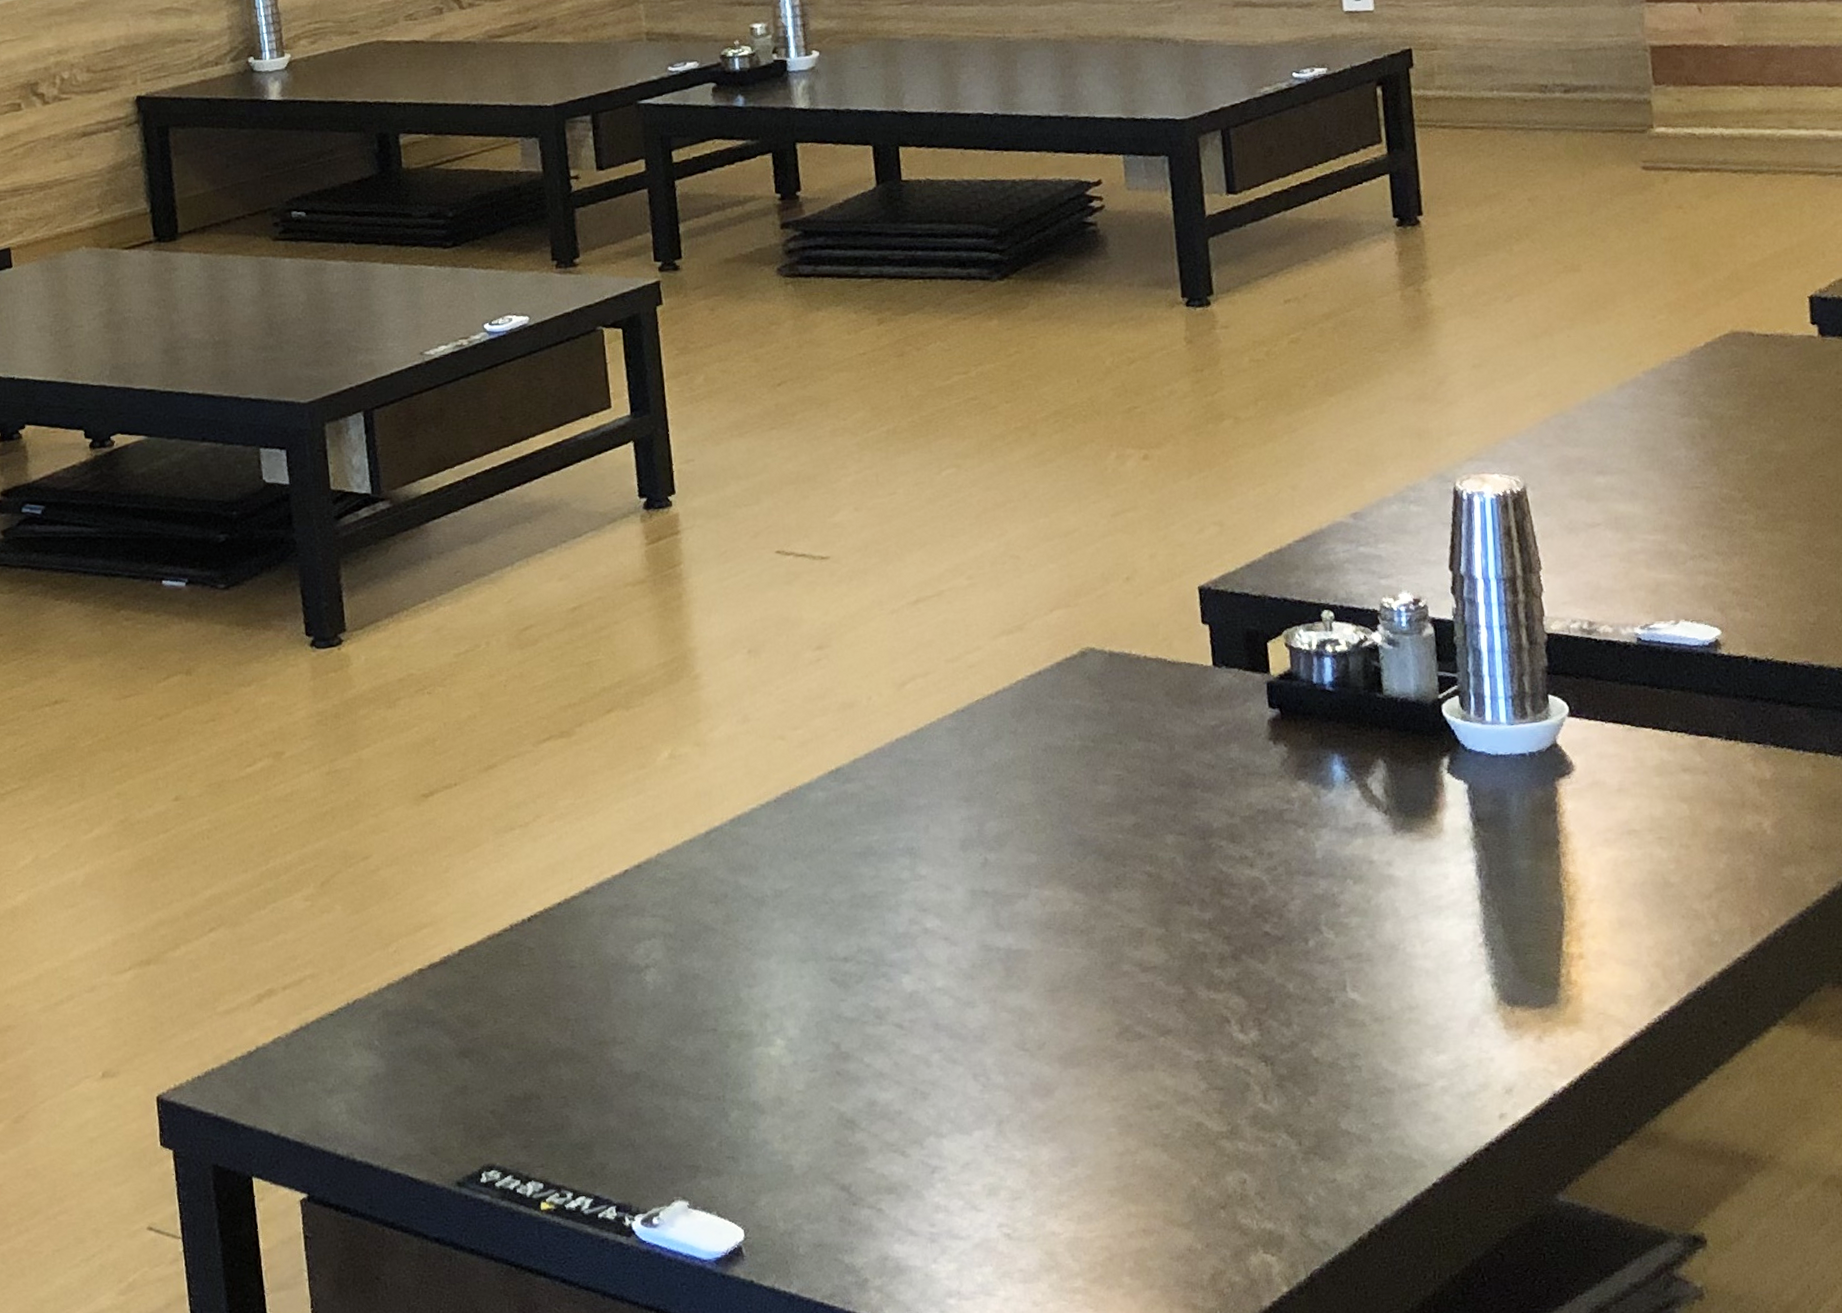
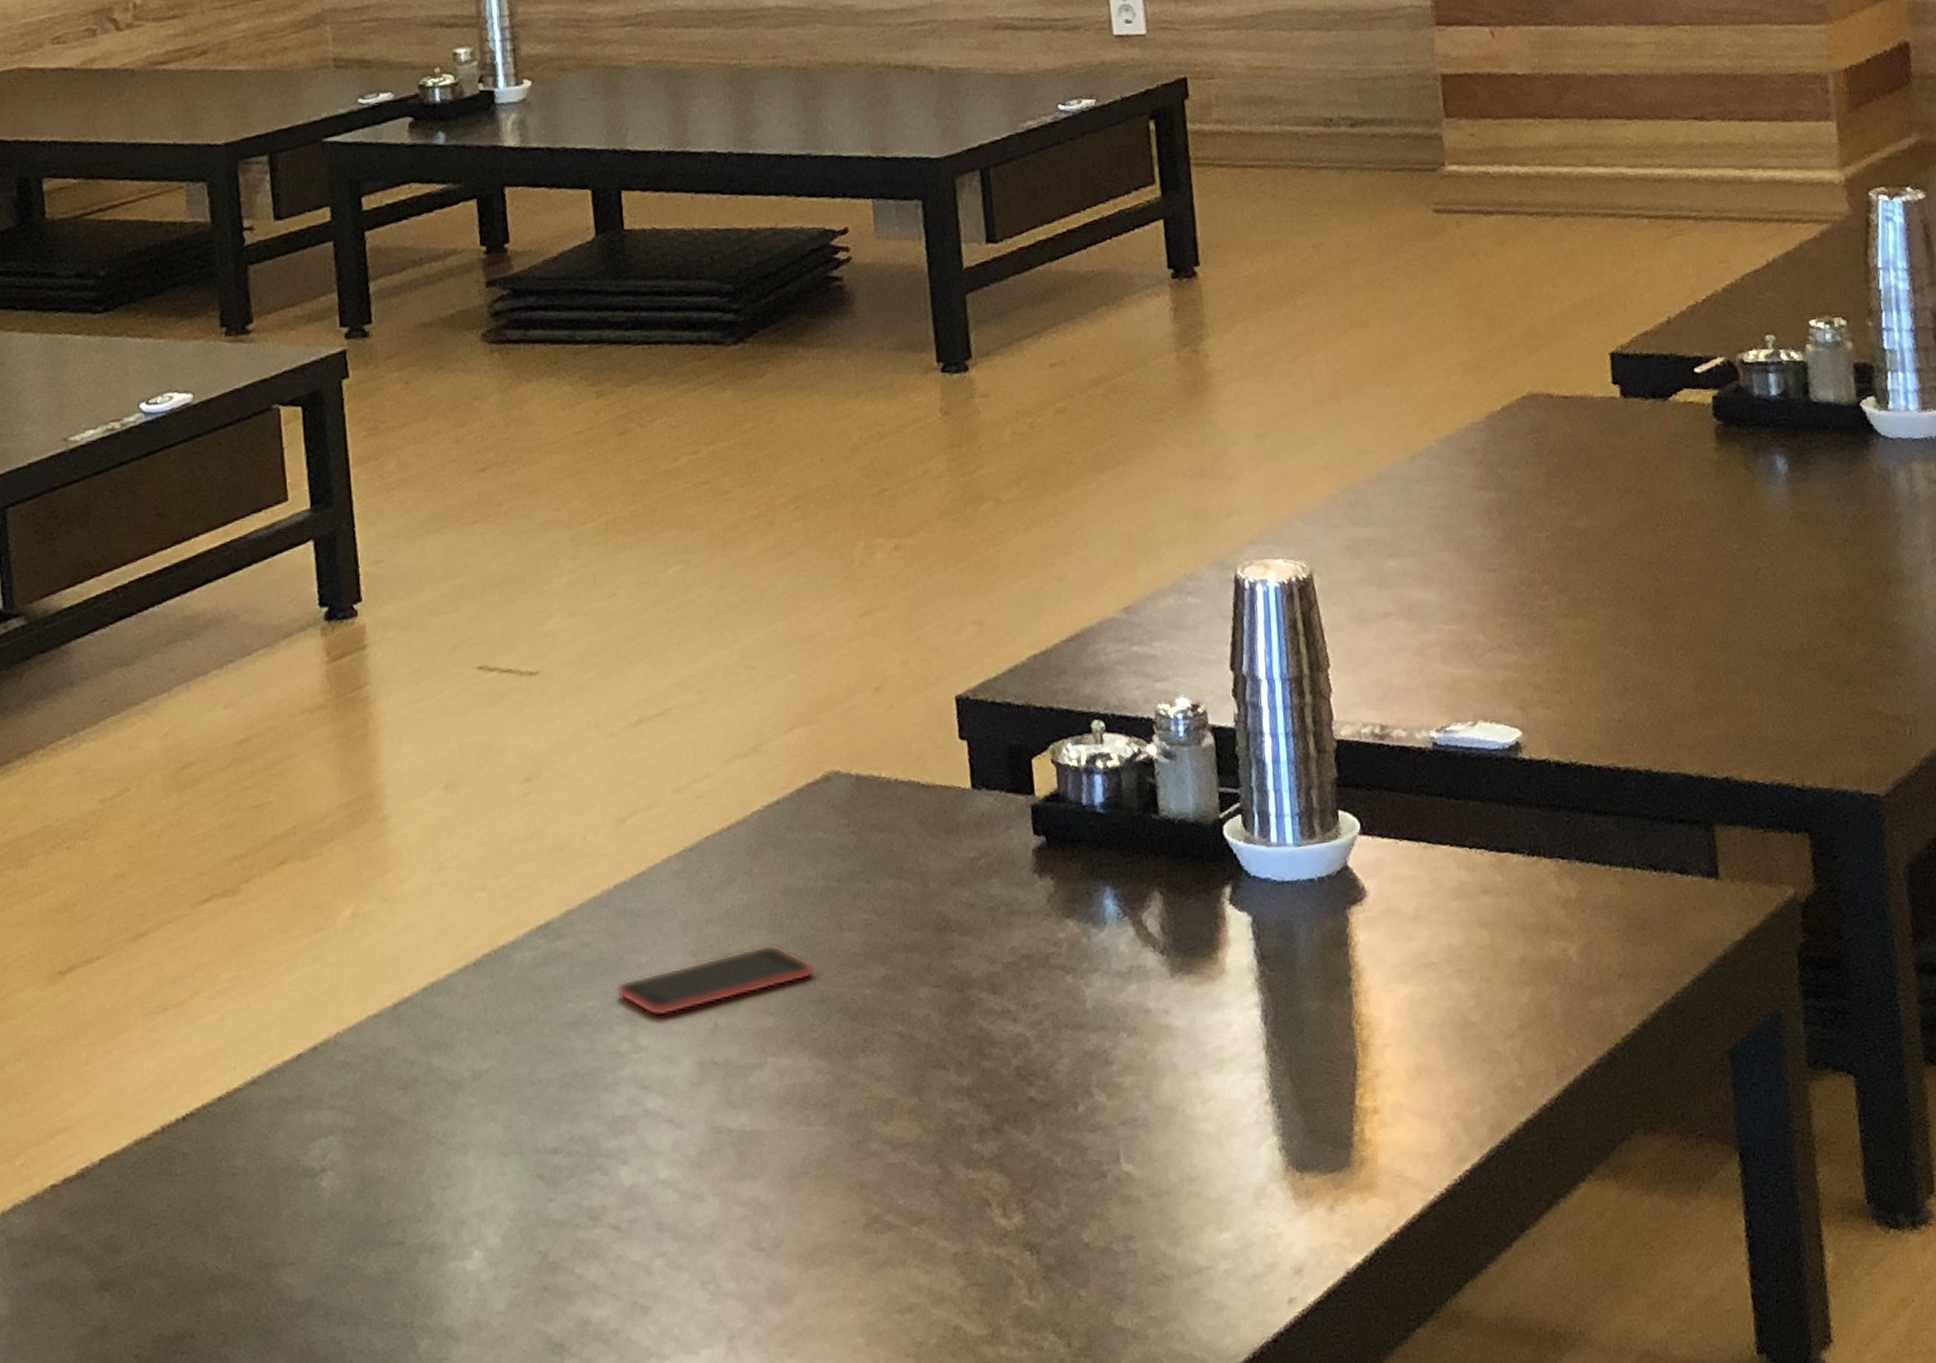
smartphone: none [897,793,1073,851] -> present [615,944,815,1017]

